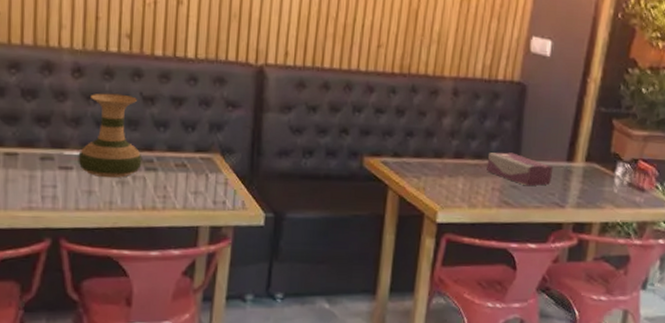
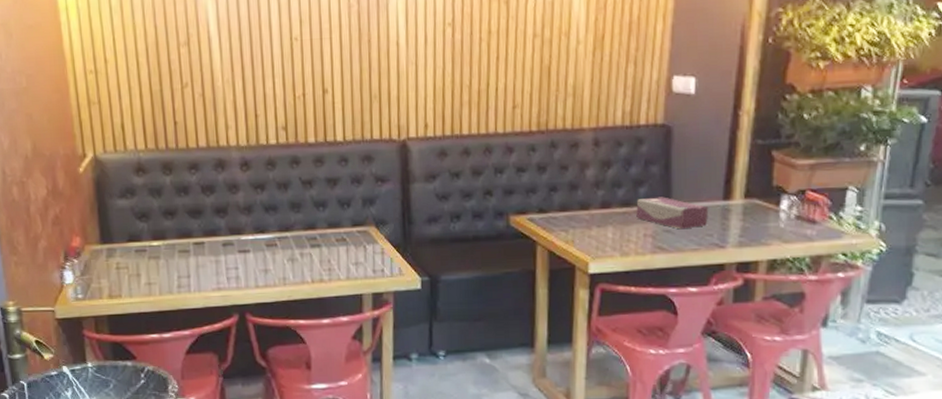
vase: present [78,93,142,178] -> none [253,181,307,257]

